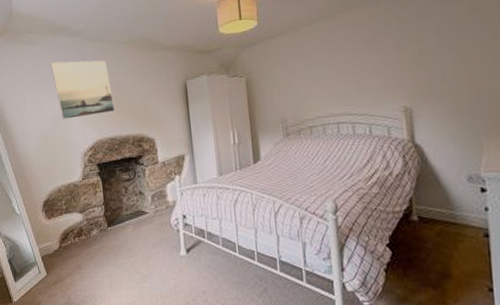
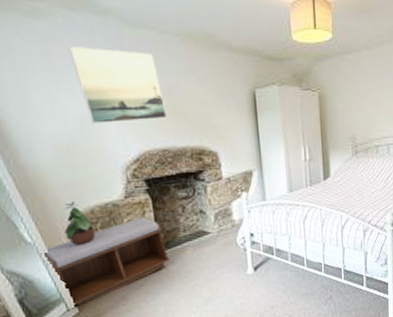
bench: none [25,196,114,270] -> present [41,217,170,306]
potted plant: none [41,182,61,218] -> present [64,202,96,245]

